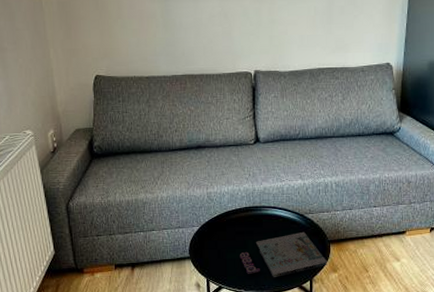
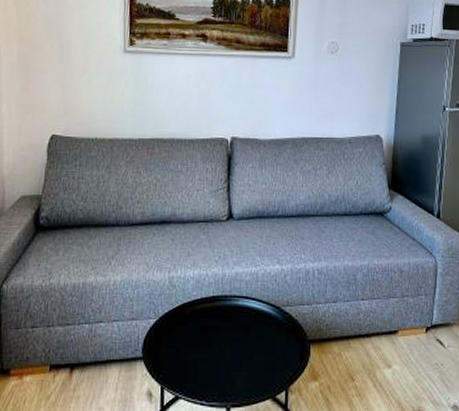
magazine: present [239,231,327,278] -> none [202,328,306,387]

